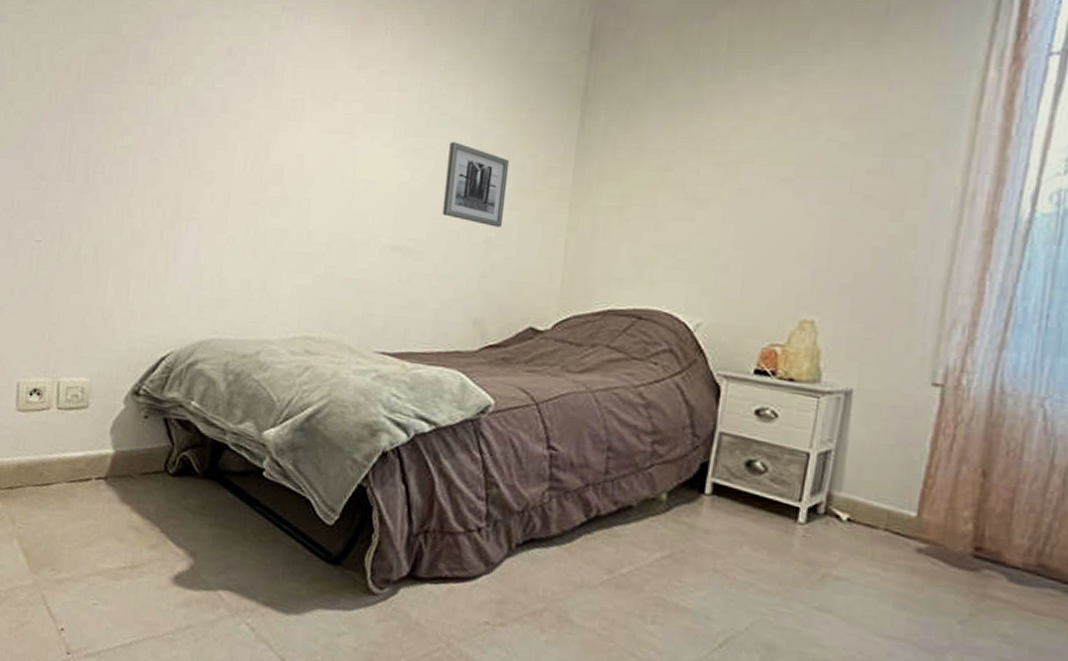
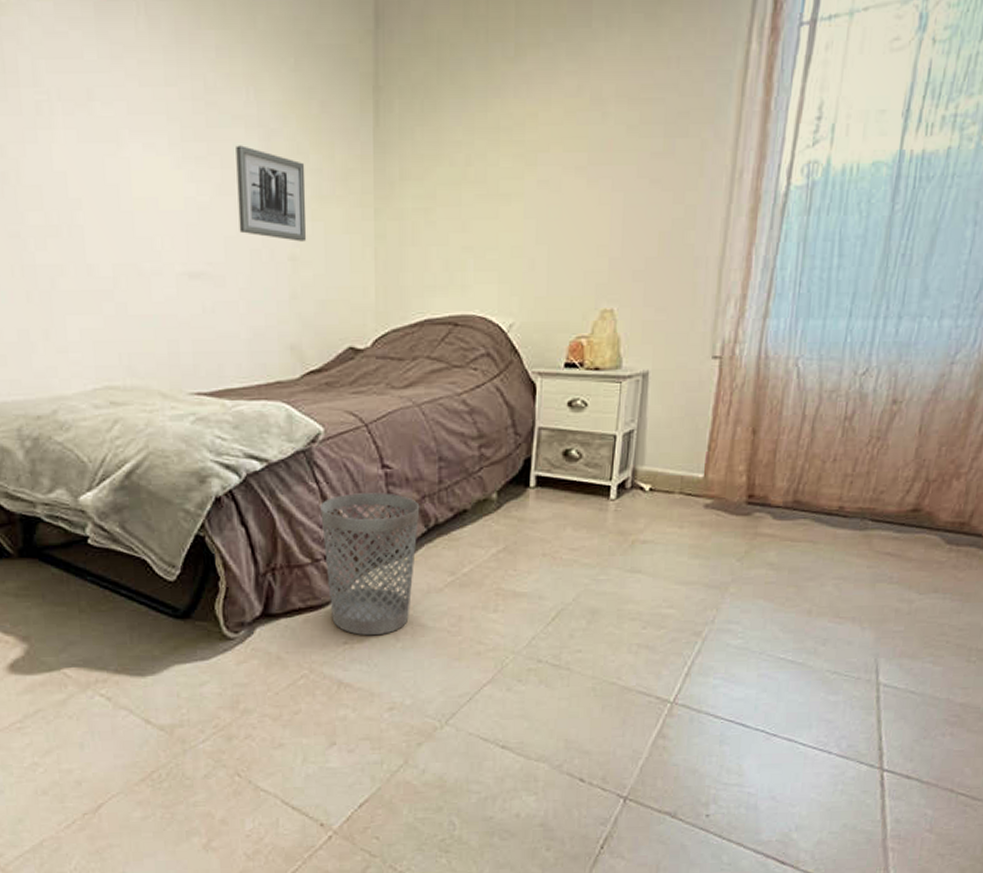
wastebasket: none [476,469,583,623] -> present [320,493,420,636]

